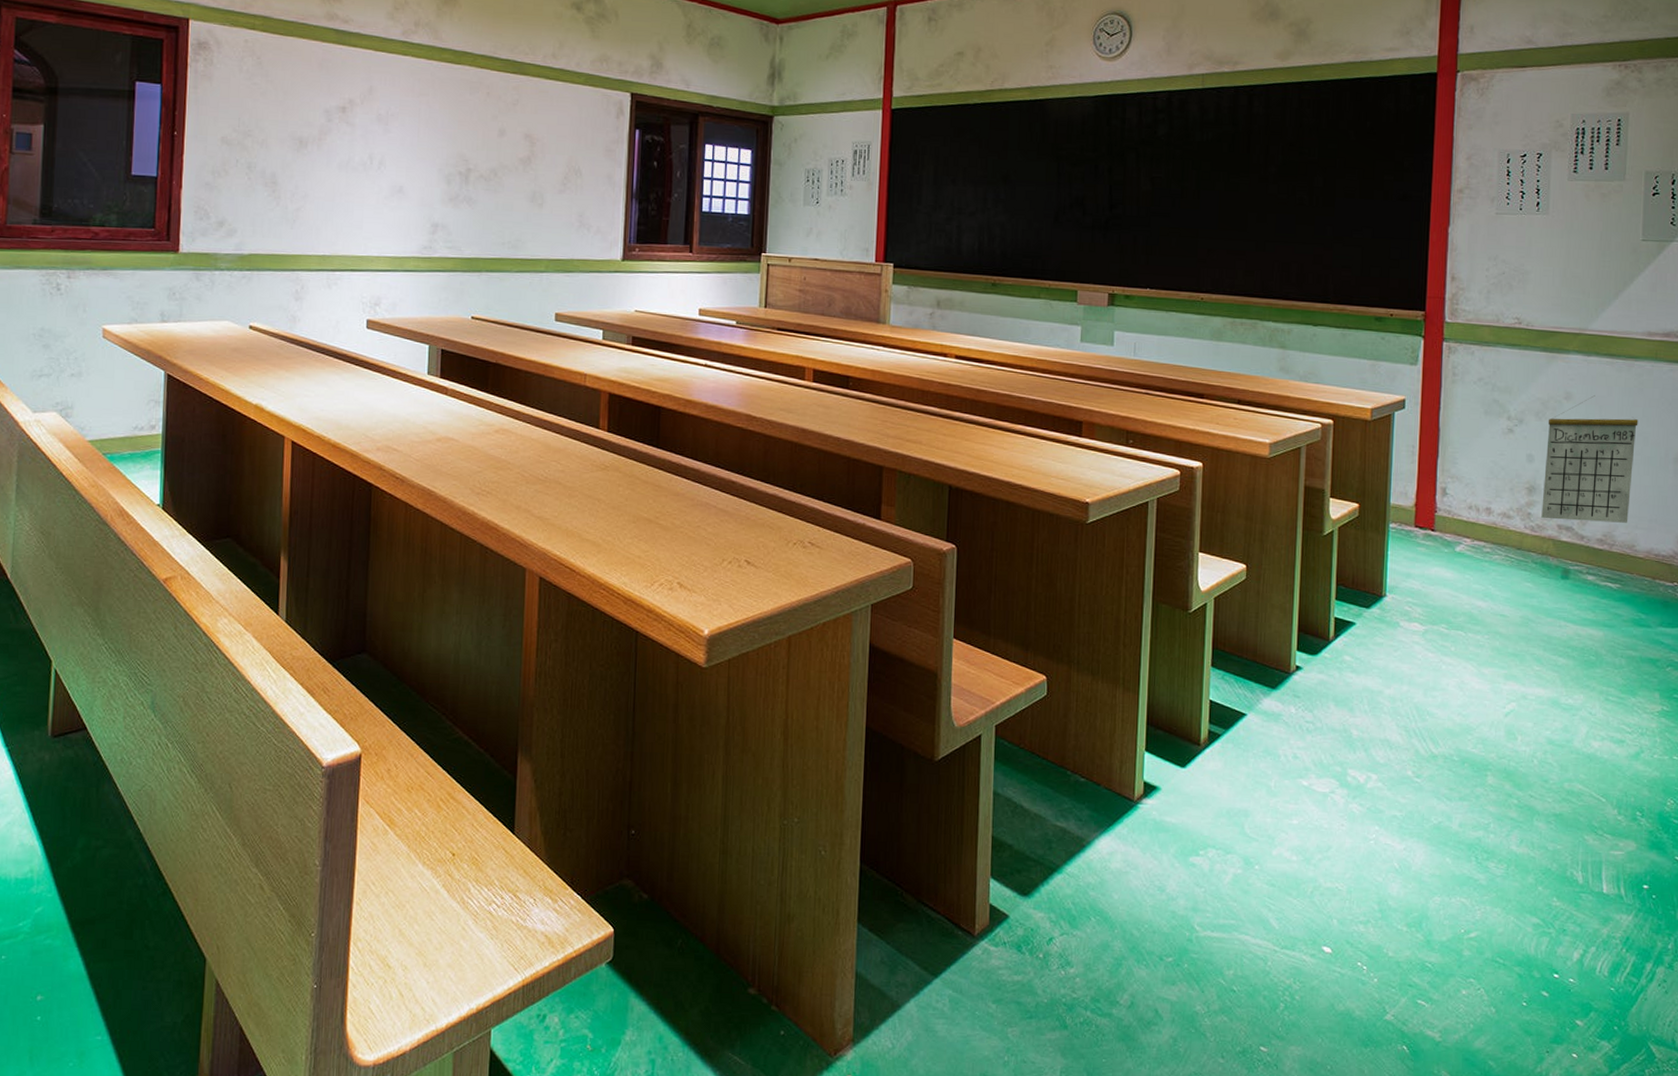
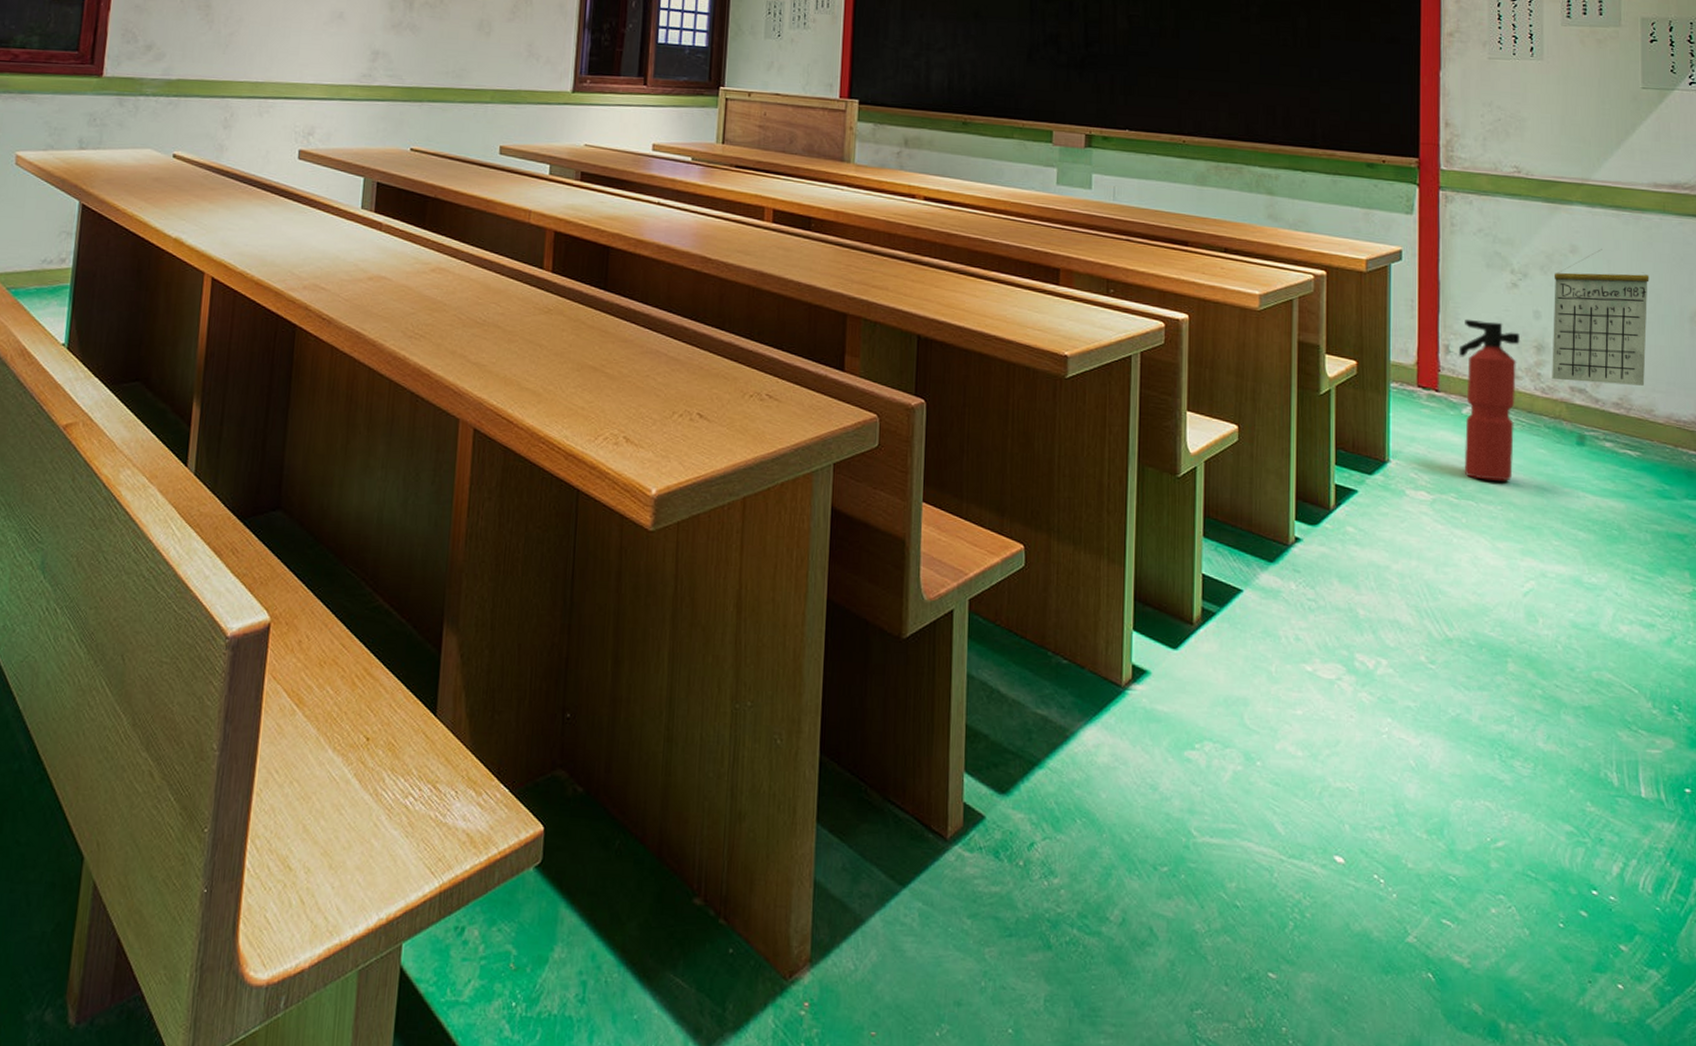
fire extinguisher: none [1454,463,1514,613] -> present [1458,319,1521,481]

